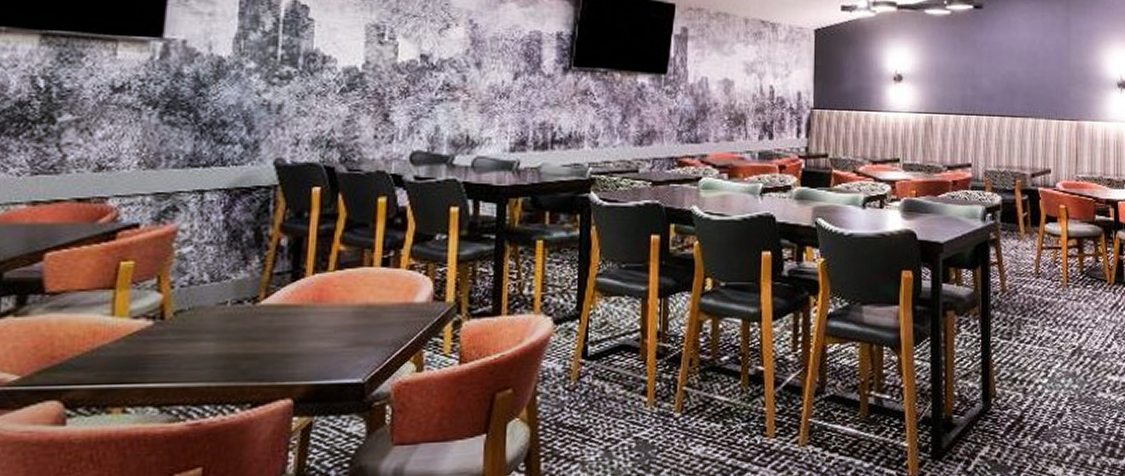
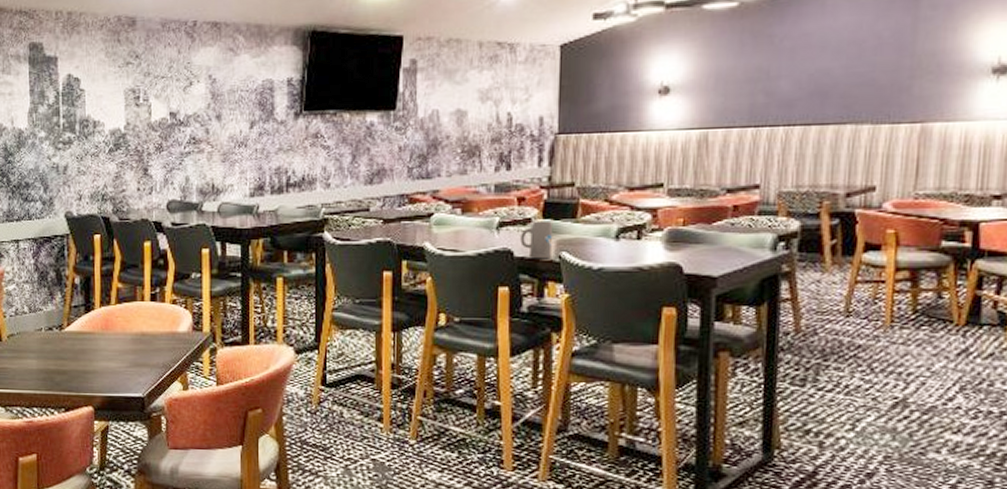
beer mug: none [782,188,810,225] -> present [520,221,553,259]

